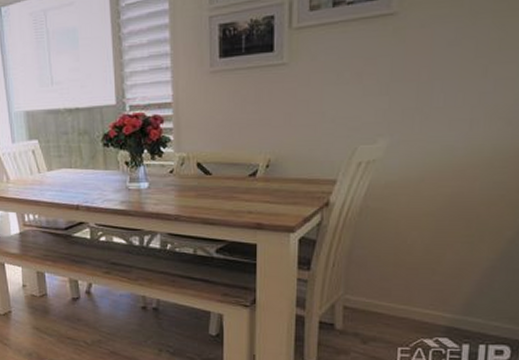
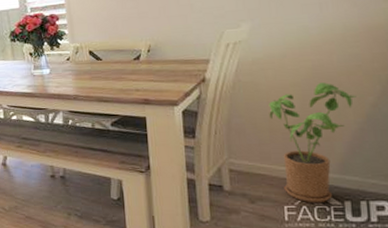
house plant: none [395,213,494,346] -> present [268,83,357,204]

